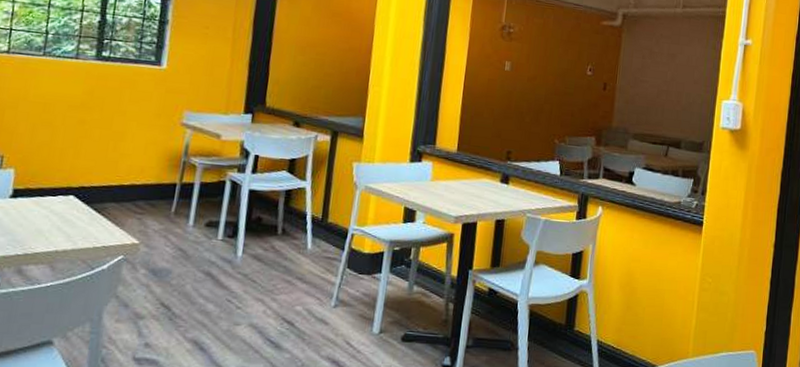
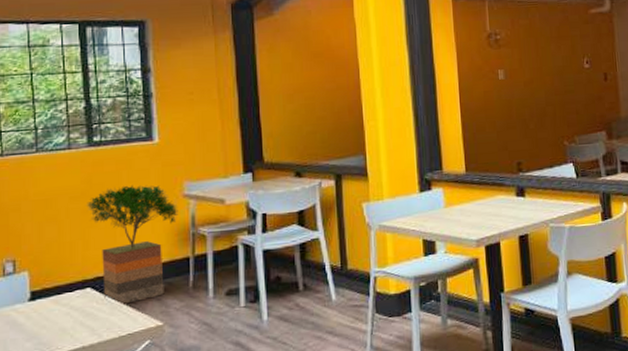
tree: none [84,103,174,218] -> present [87,185,178,306]

